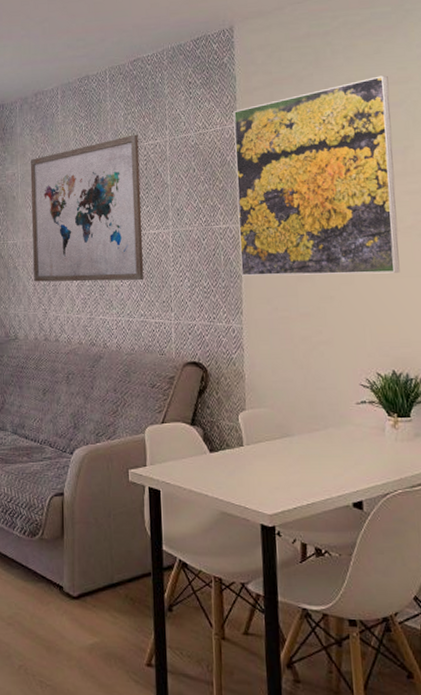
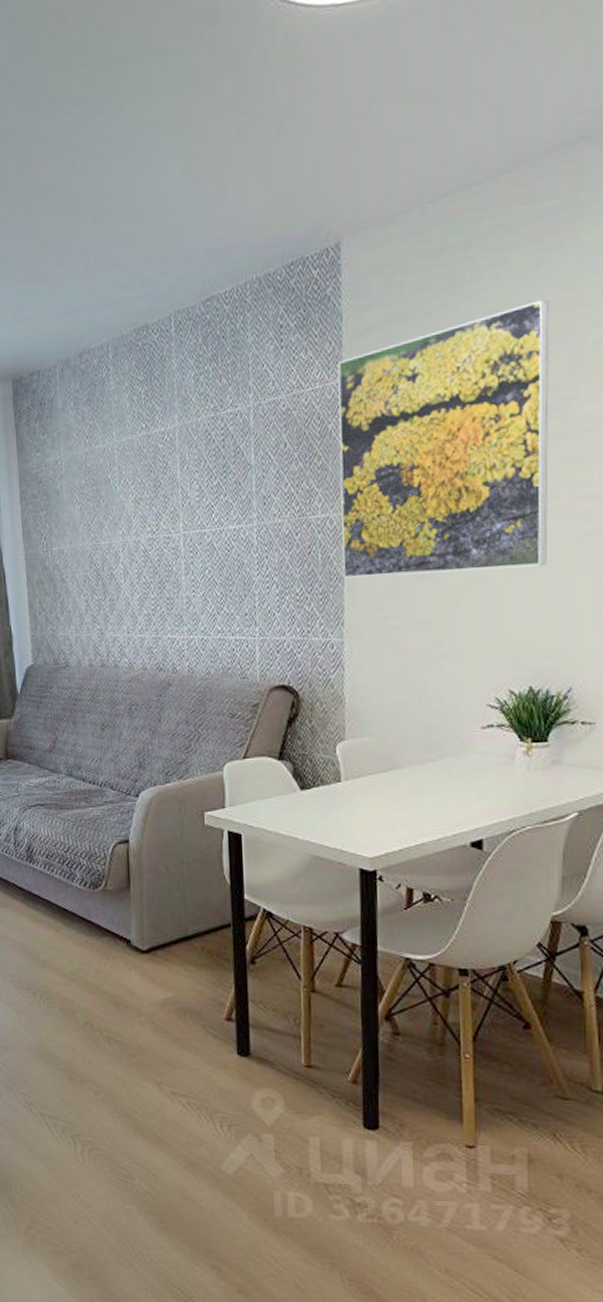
wall art: present [30,134,144,282] -> none [76,400,222,597]

